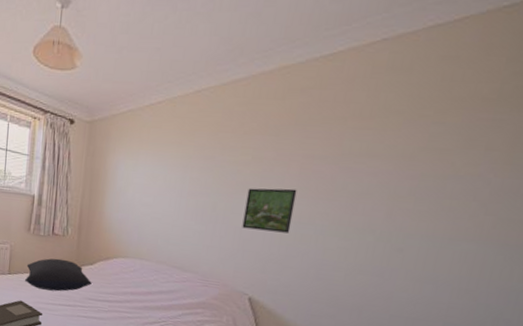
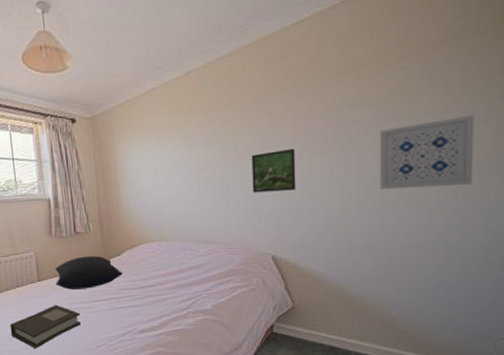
wall art: none [383,186,513,264] -> present [379,114,474,190]

